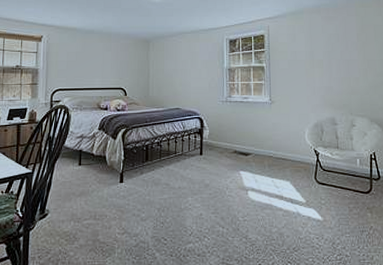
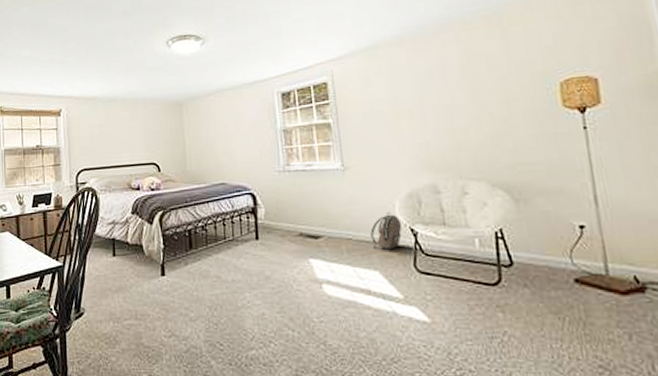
backpack: none [286,137,309,167] -> present [370,212,402,251]

